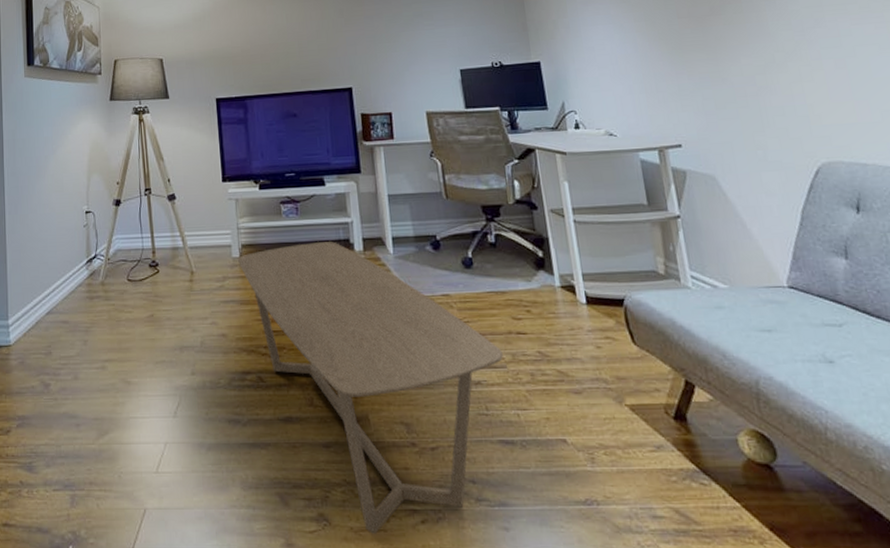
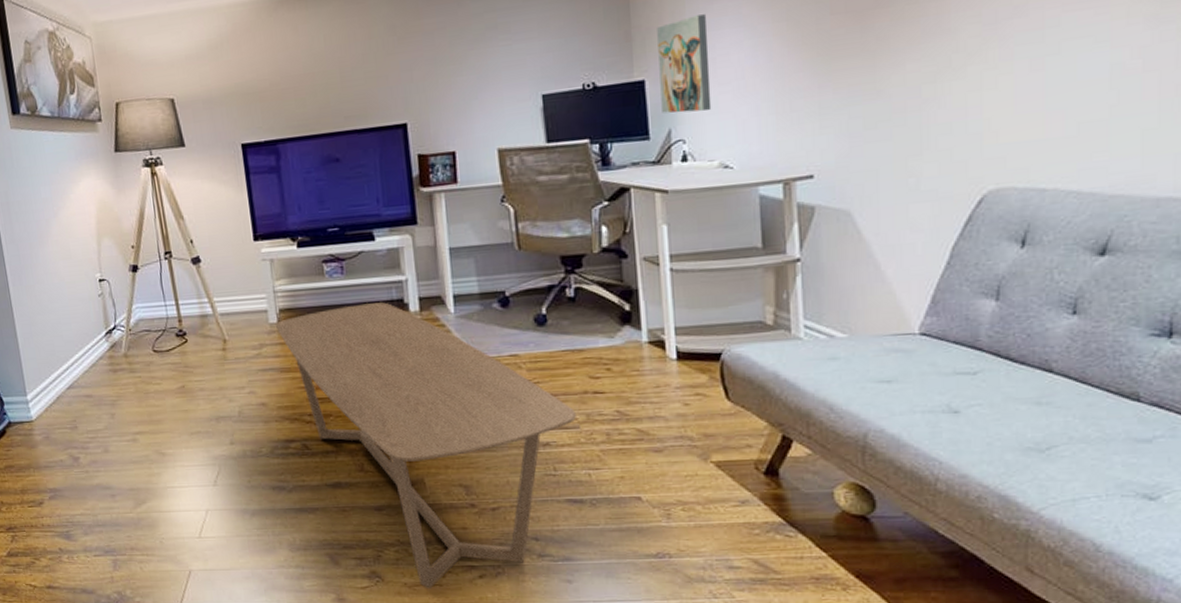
wall art: none [546,13,595,89] -> present [657,14,712,113]

